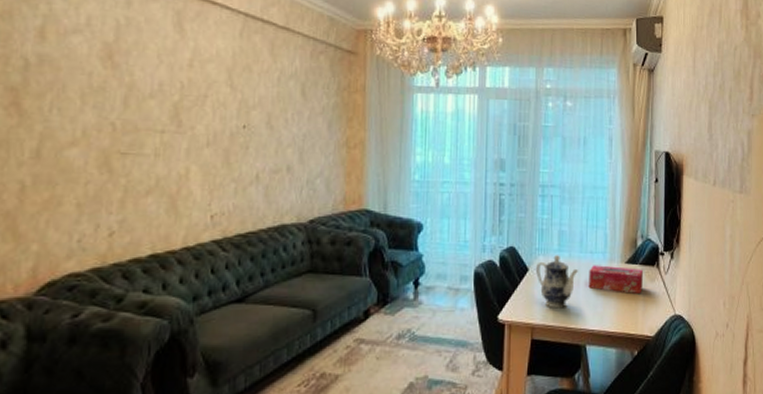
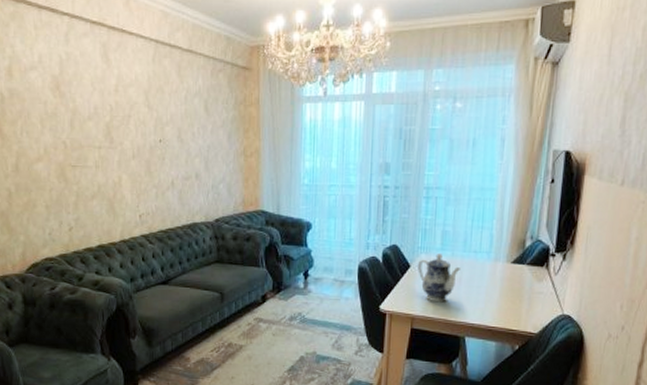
tissue box: present [589,265,643,293] -> none [470,264,530,292]

